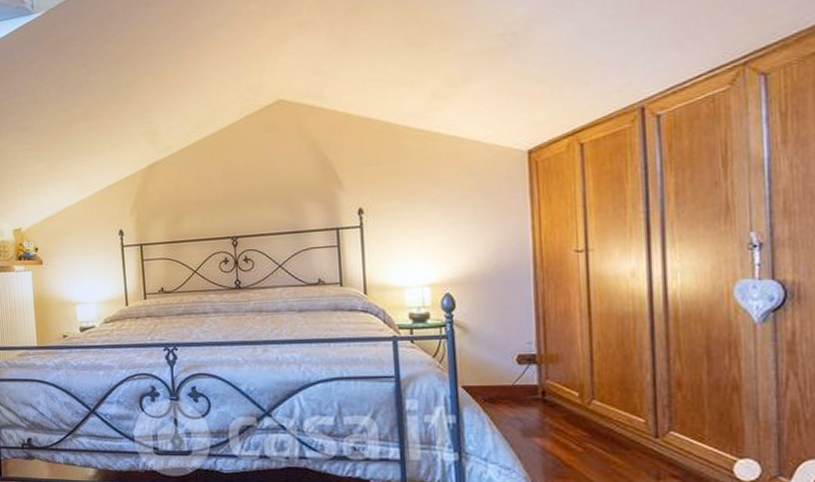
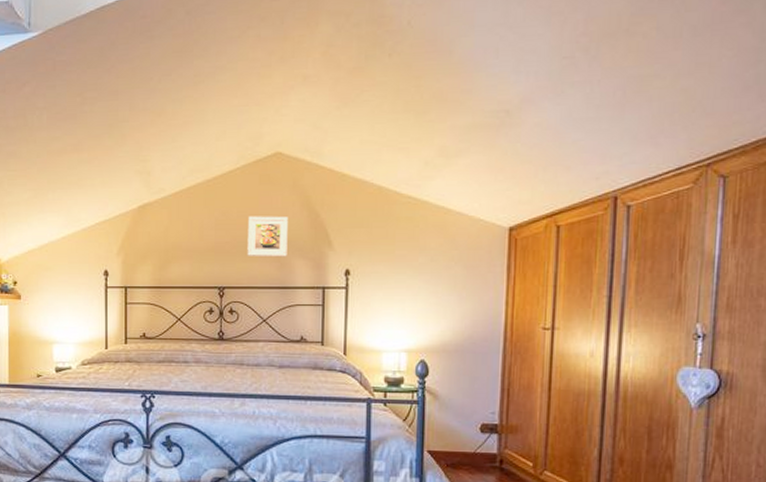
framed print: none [255,162,298,204] -> present [247,216,288,257]

